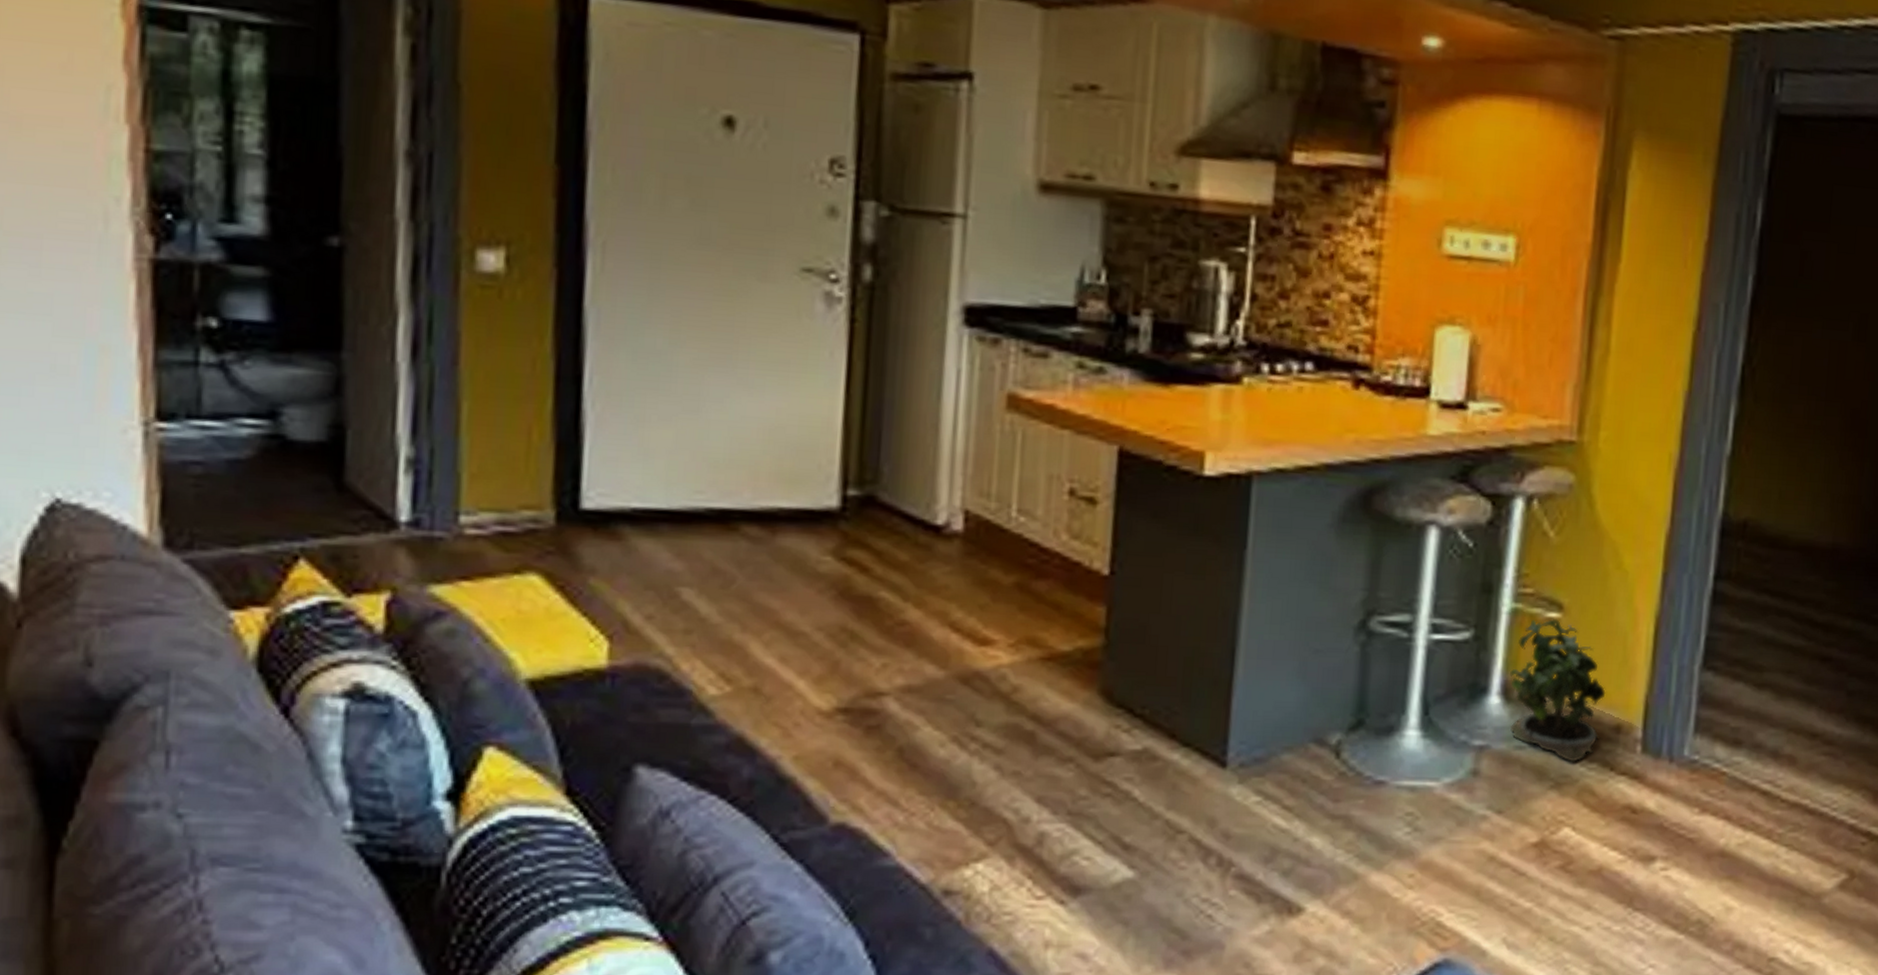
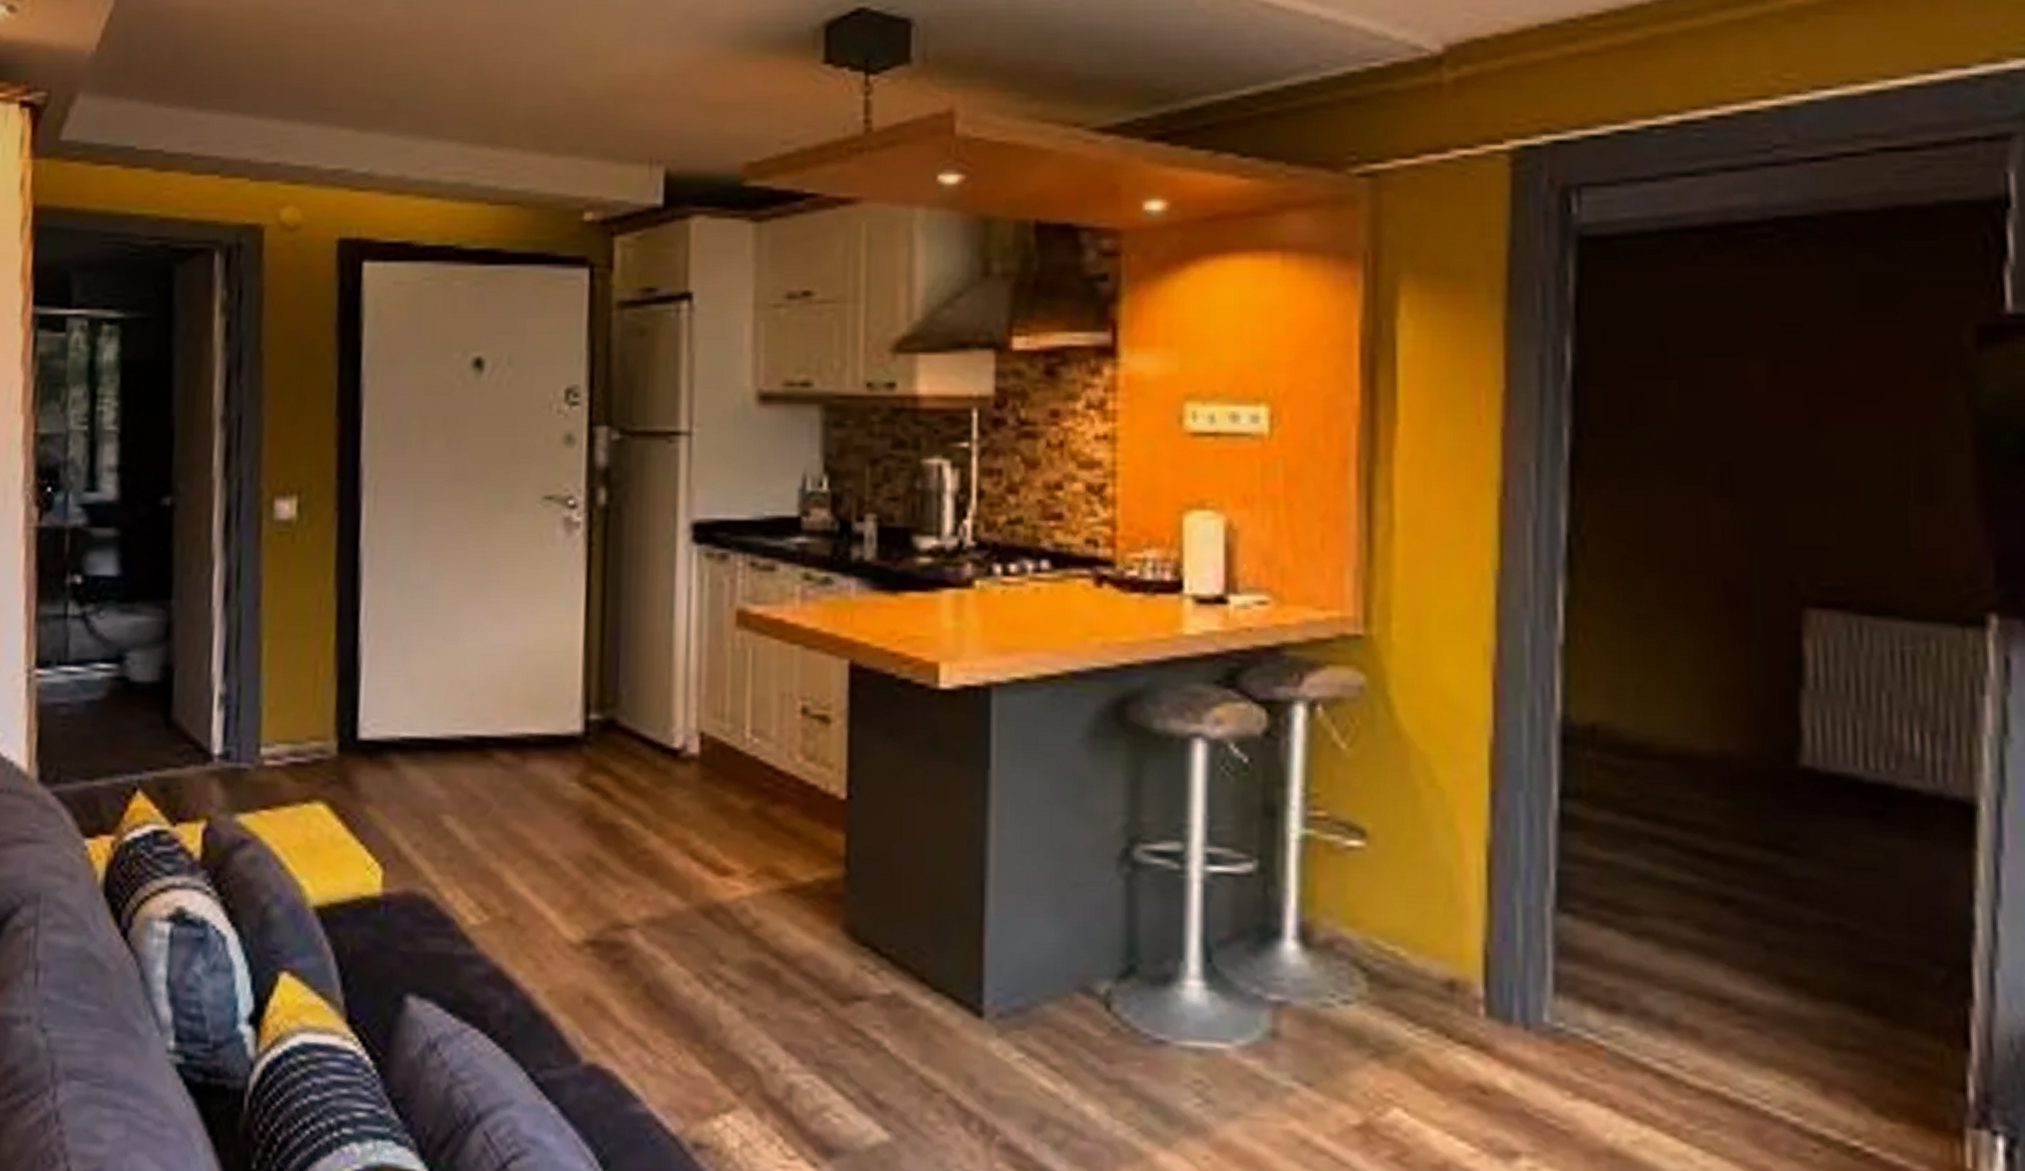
potted plant: present [1509,618,1606,763] -> none [1307,847,1431,1027]

